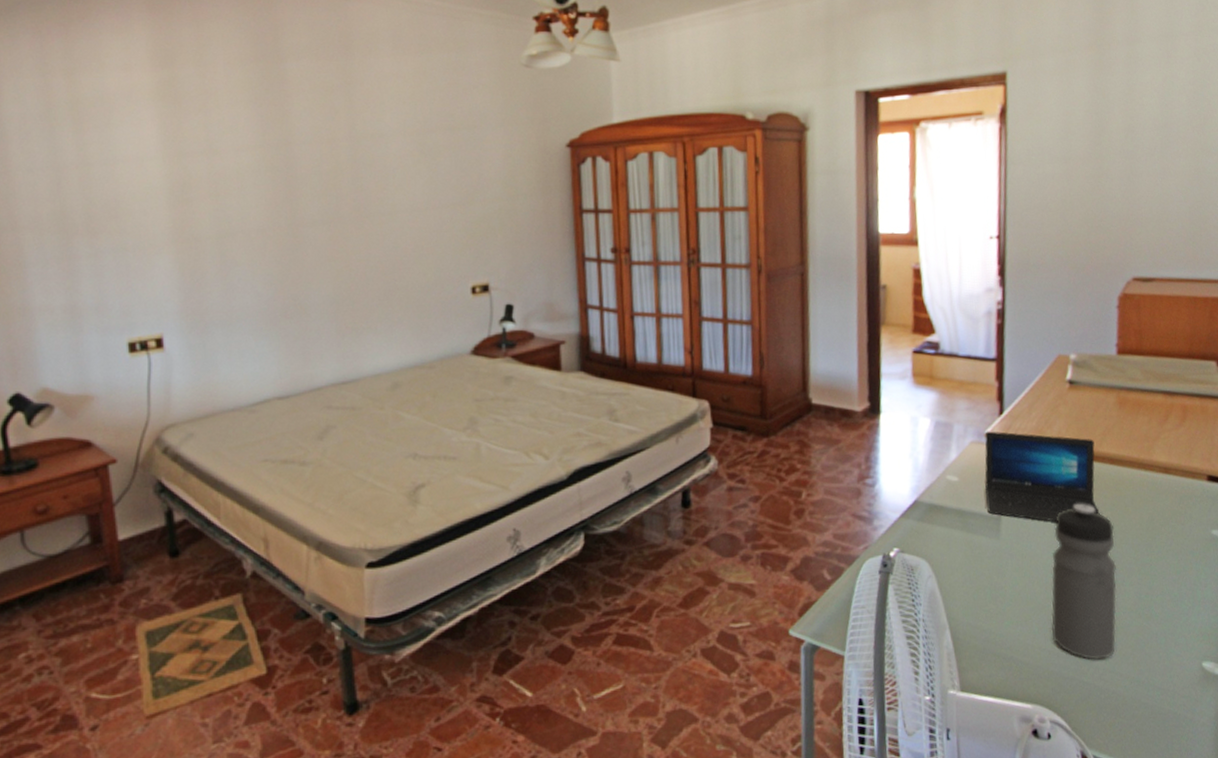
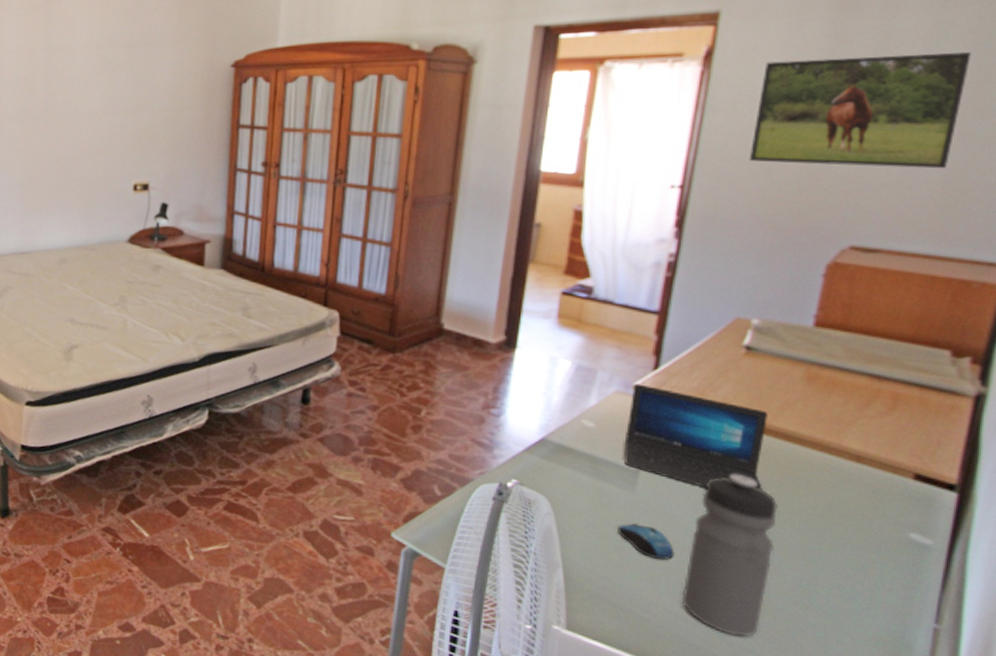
computer mouse: none [991,568,1041,601] -> present [618,522,675,560]
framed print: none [1047,100,1193,208] -> present [750,51,971,169]

